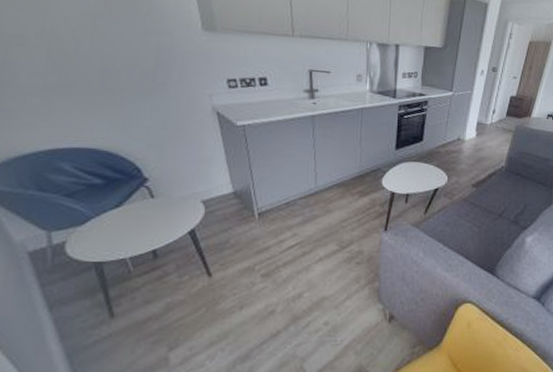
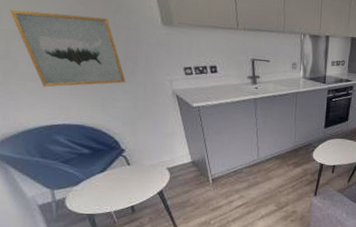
wall art: none [12,10,155,103] -> present [10,9,126,88]

